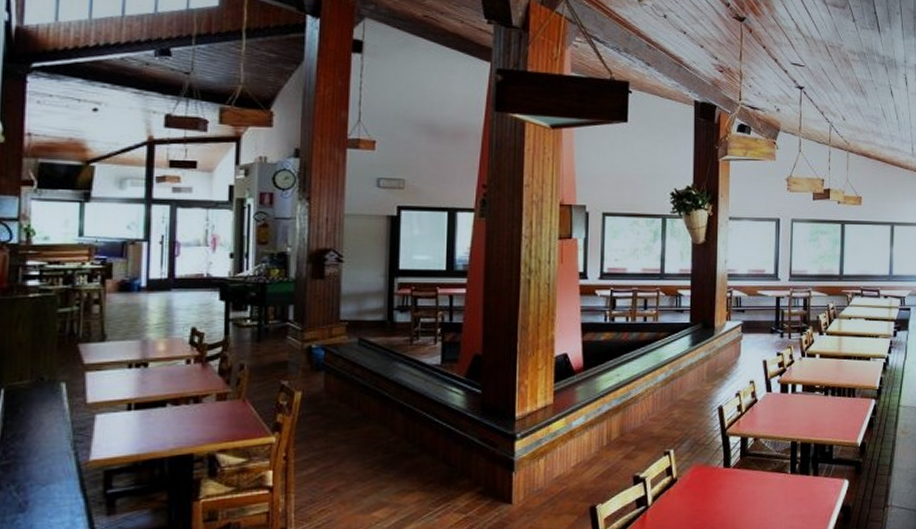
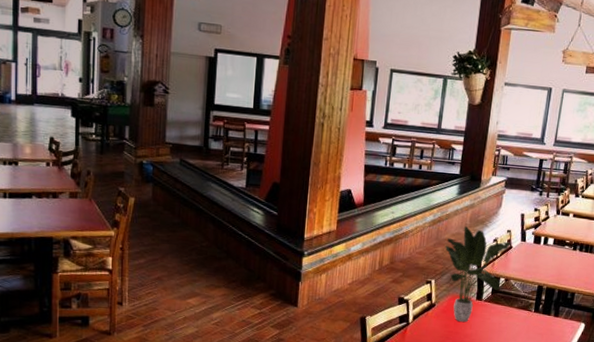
potted plant: none [682,381,755,497] -> present [445,226,510,323]

